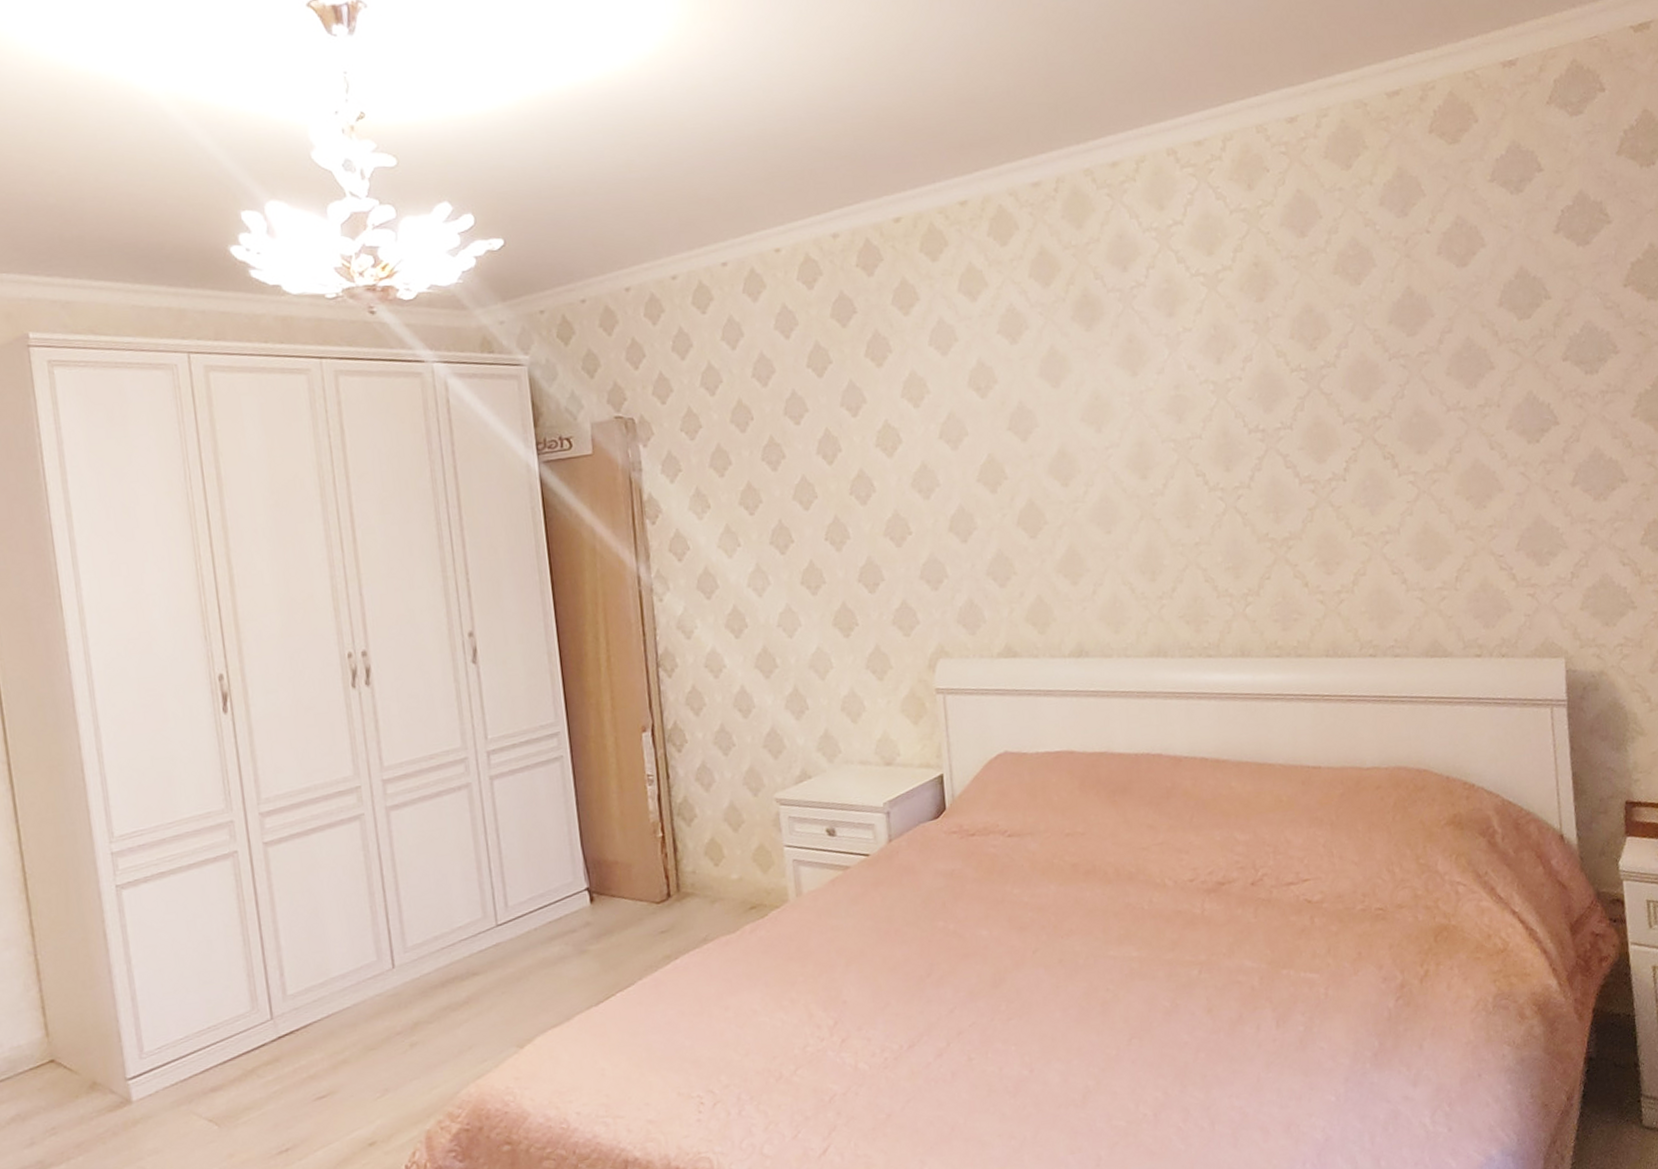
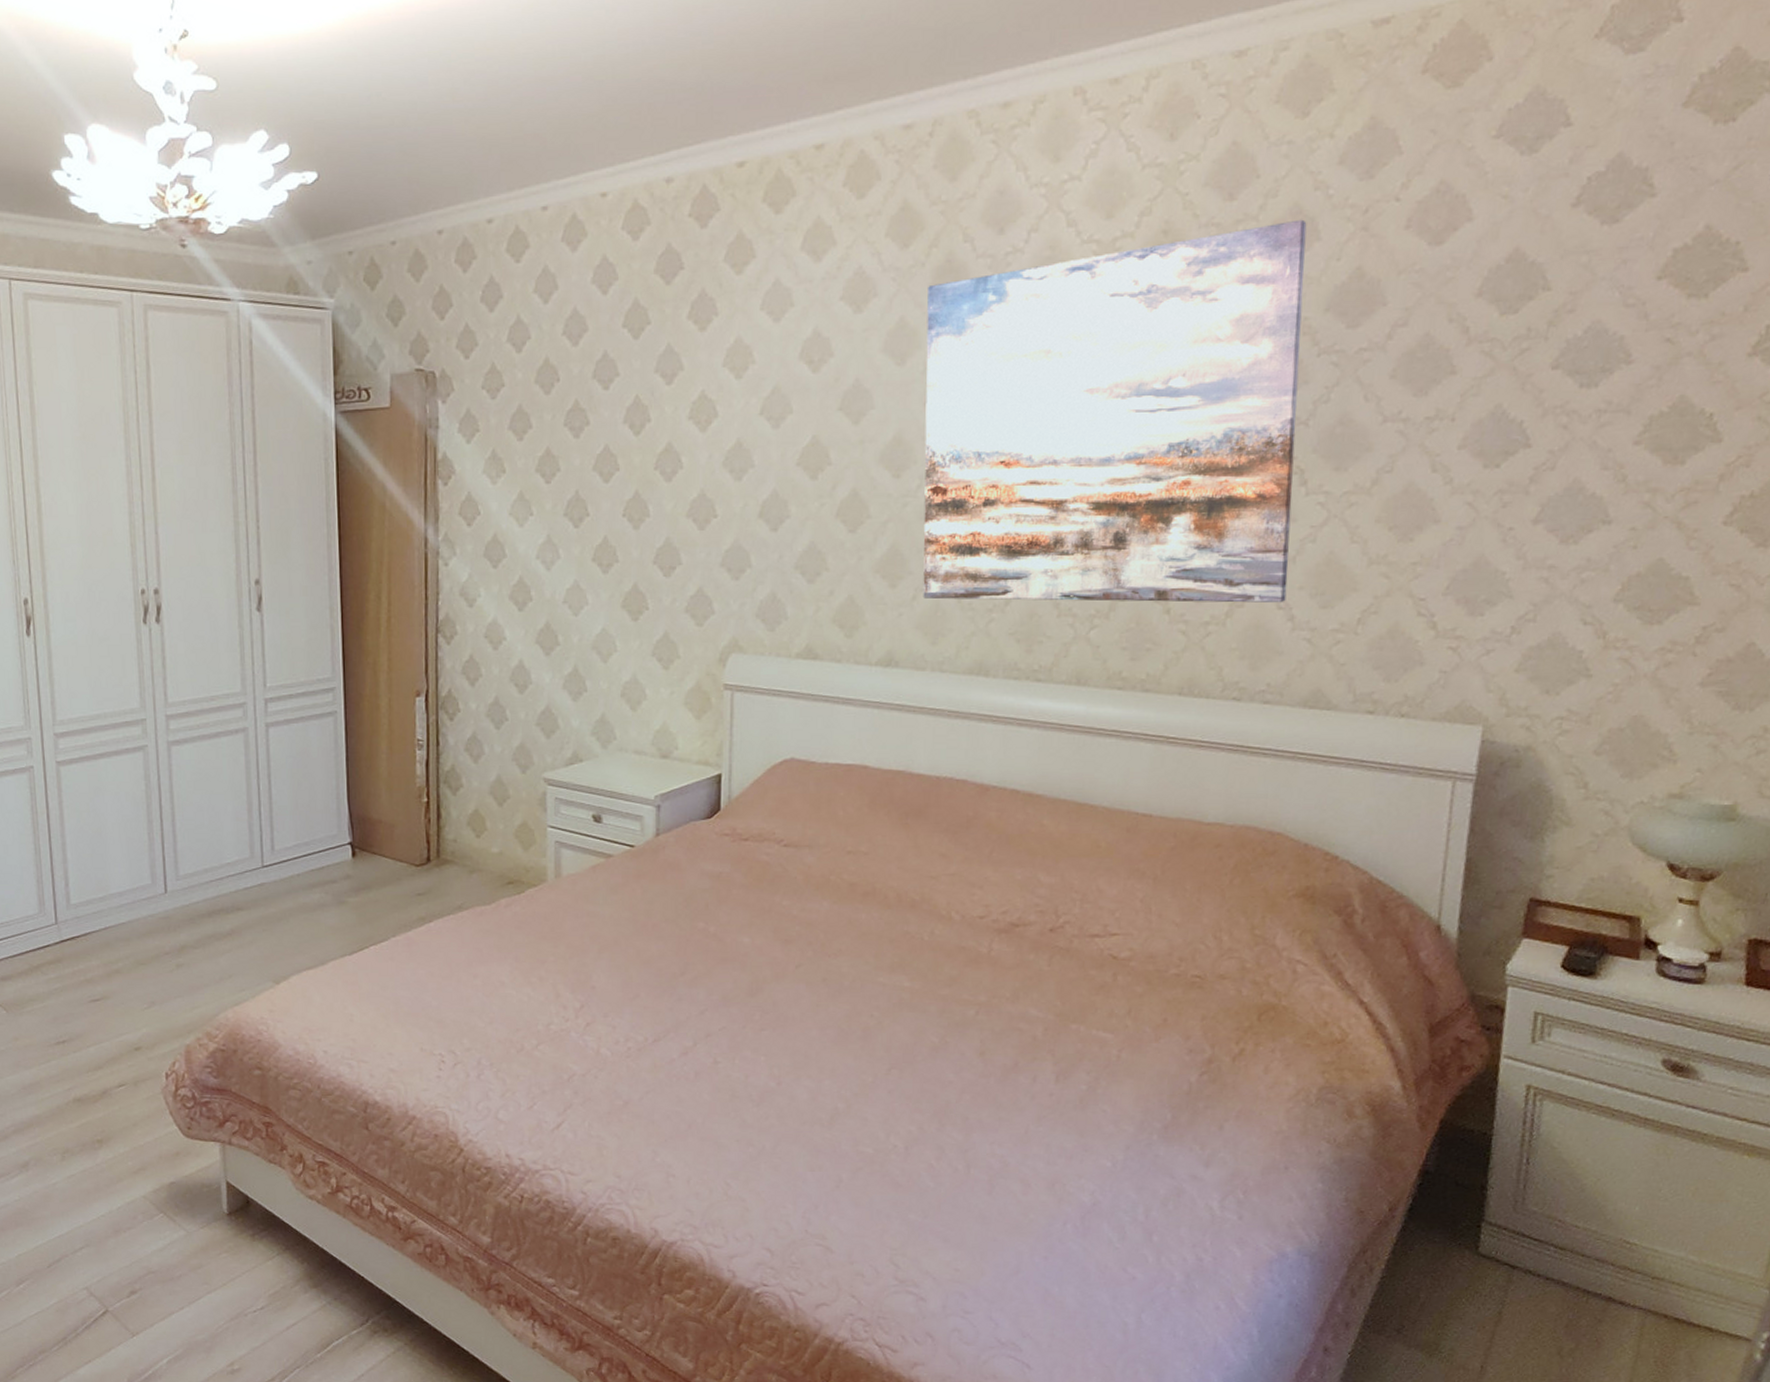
wall art: none [1070,250,1398,592] -> present [923,219,1307,603]

